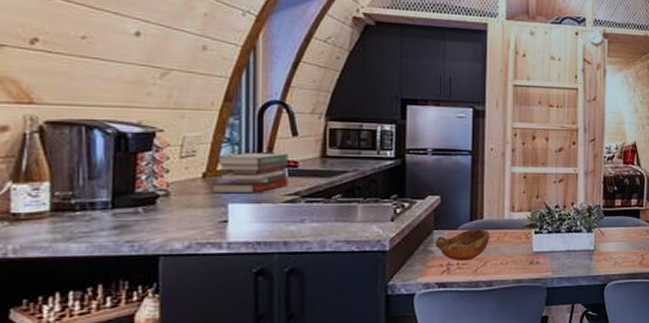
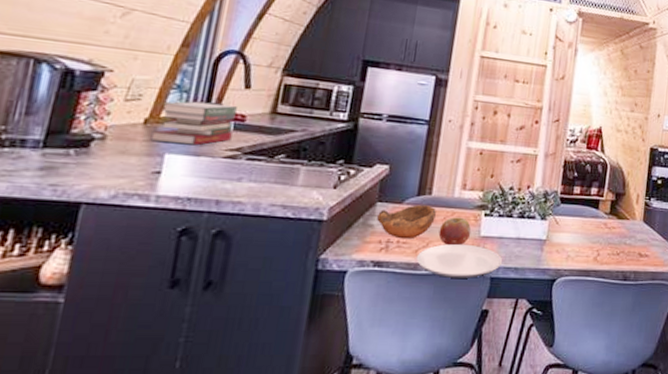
plate: none [476,260,556,292] -> present [416,243,503,278]
fruit: none [494,237,524,263] -> present [438,217,472,246]

